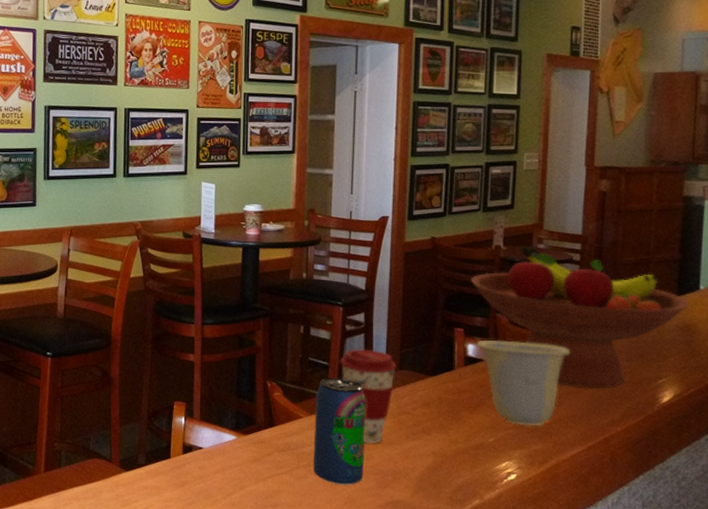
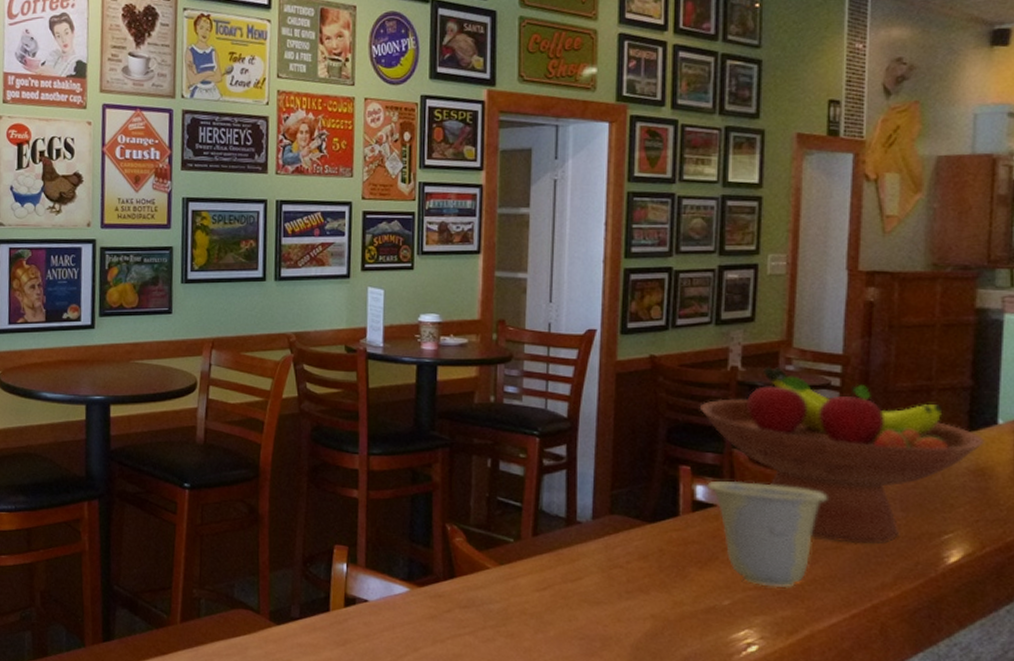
beverage can: present [313,377,366,485] -> none [502,521,568,651]
coffee cup: present [339,349,397,445] -> none [534,488,607,603]

